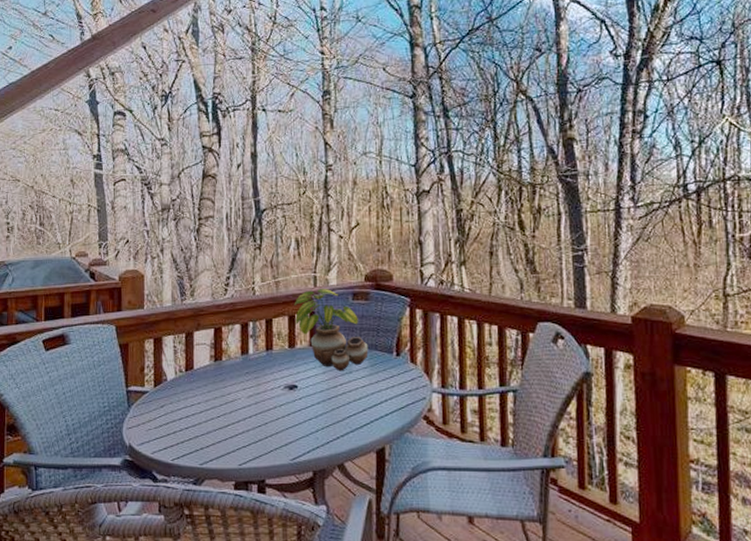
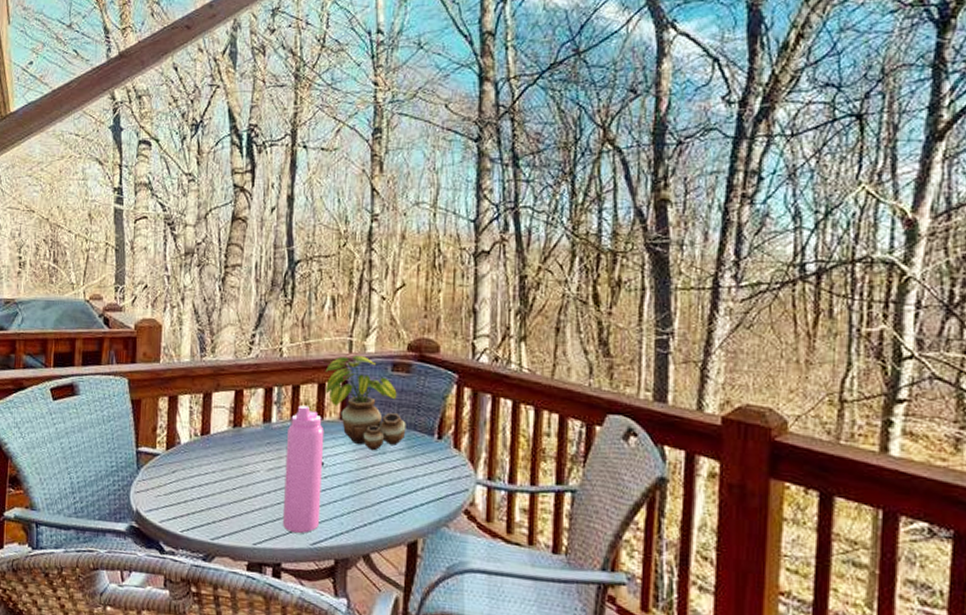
water bottle: none [263,337,298,451] -> present [282,405,324,533]

